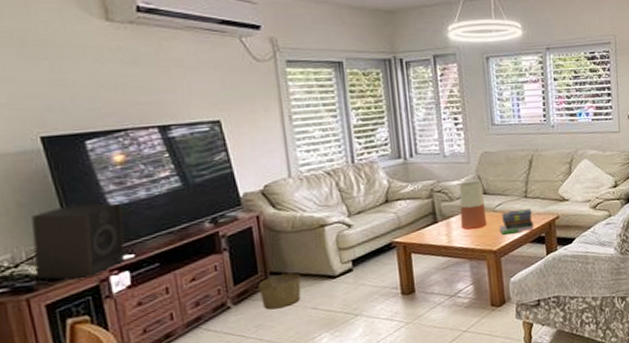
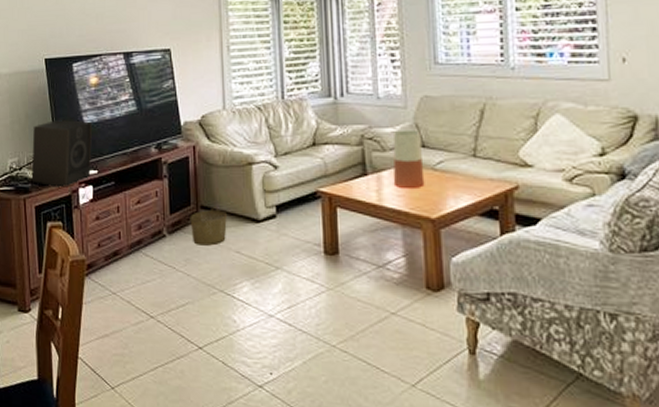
books: present [499,209,534,235] -> none [439,171,484,201]

